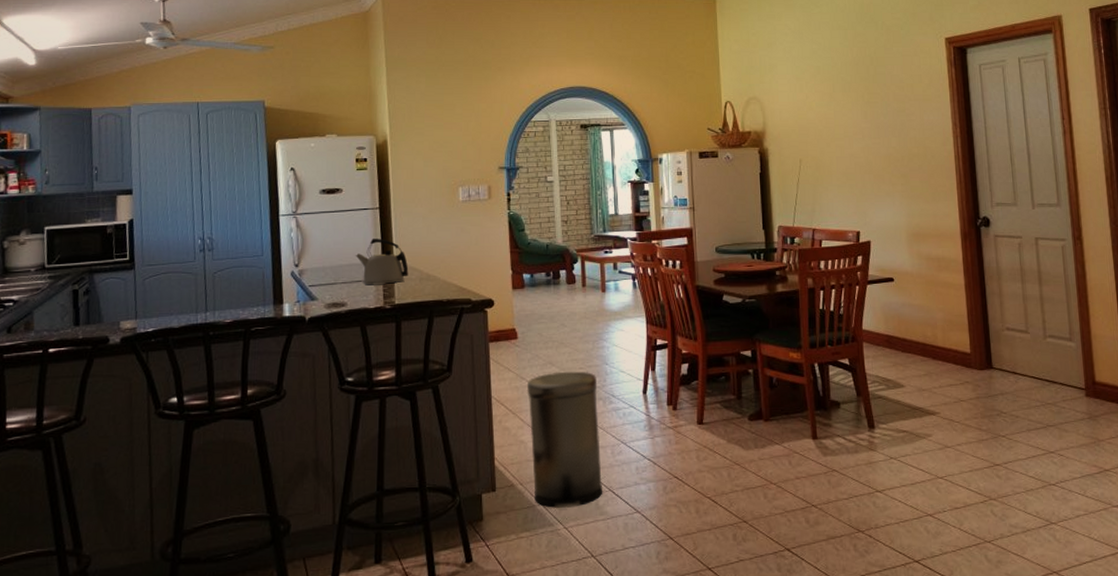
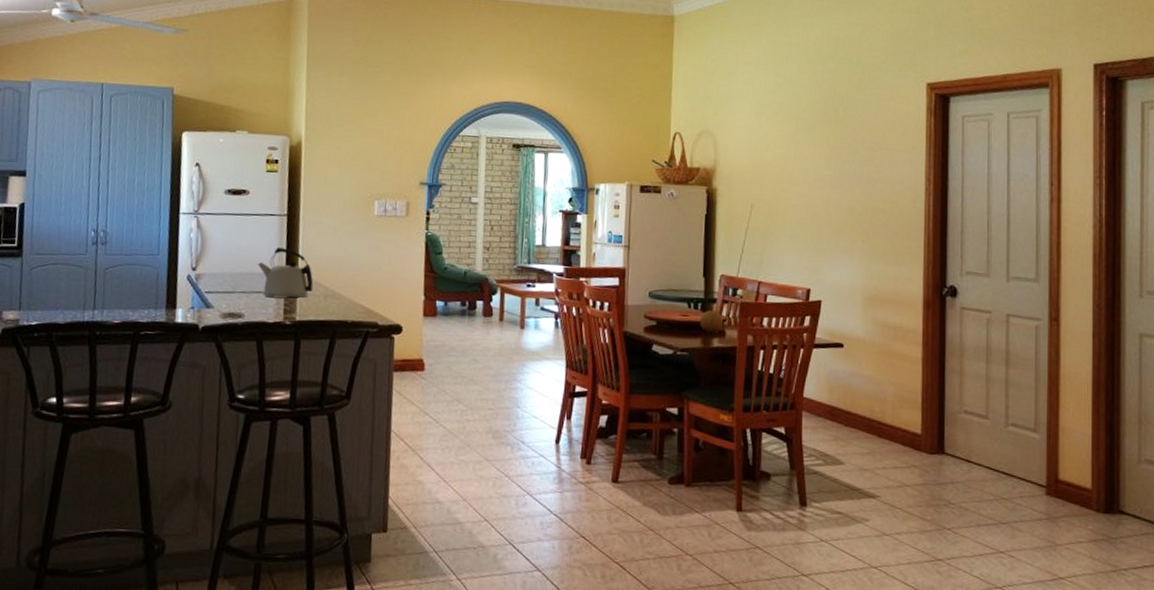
pedal bin: present [526,371,602,508] -> none [428,410,507,558]
fruit: none [763,259,785,280] -> present [699,310,724,333]

